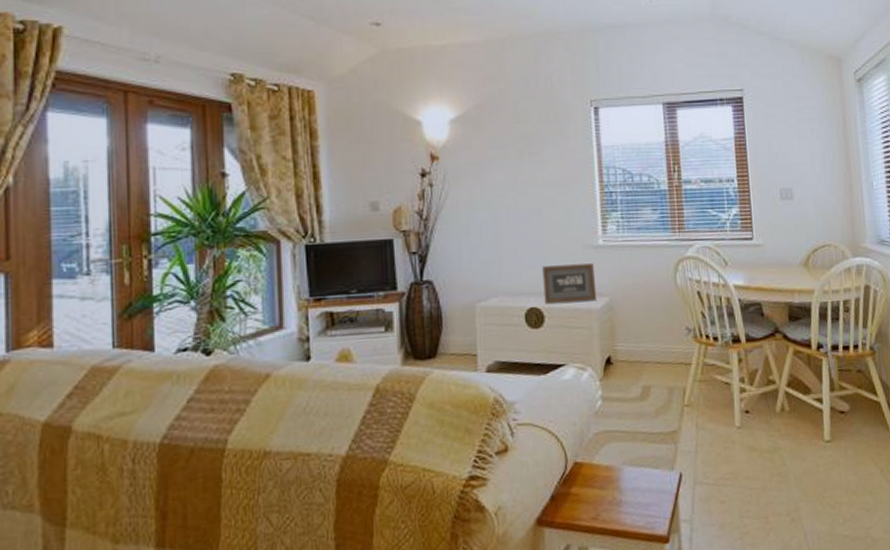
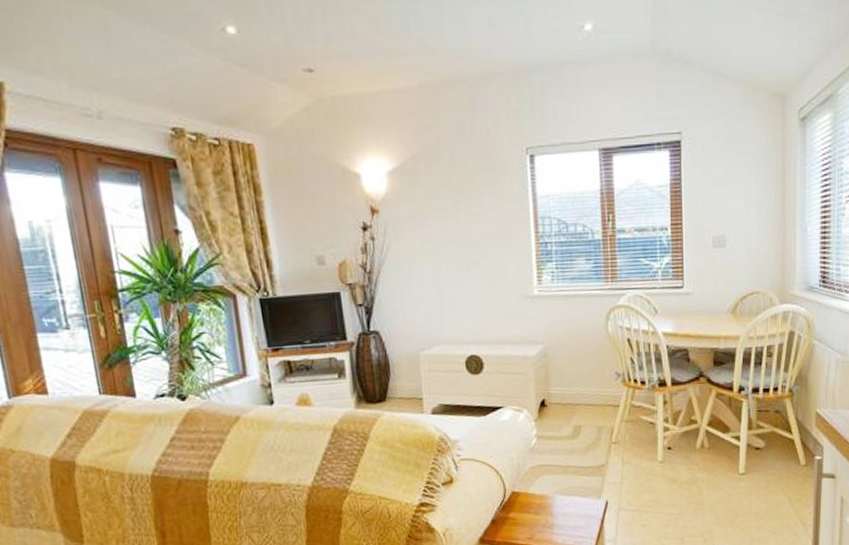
picture frame: present [542,263,597,305] -> none [481,313,533,353]

